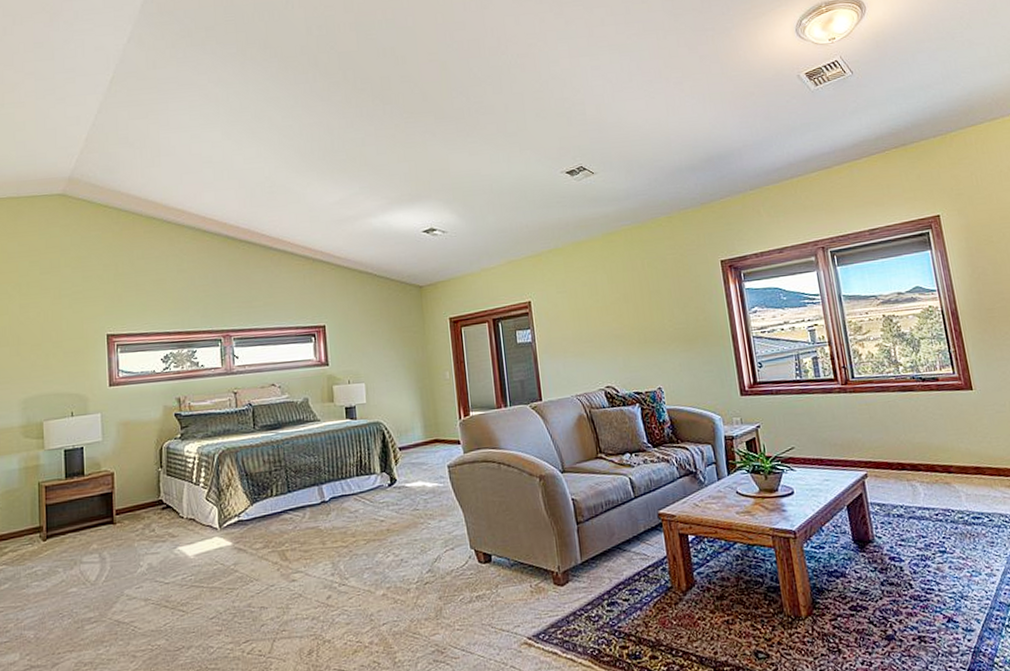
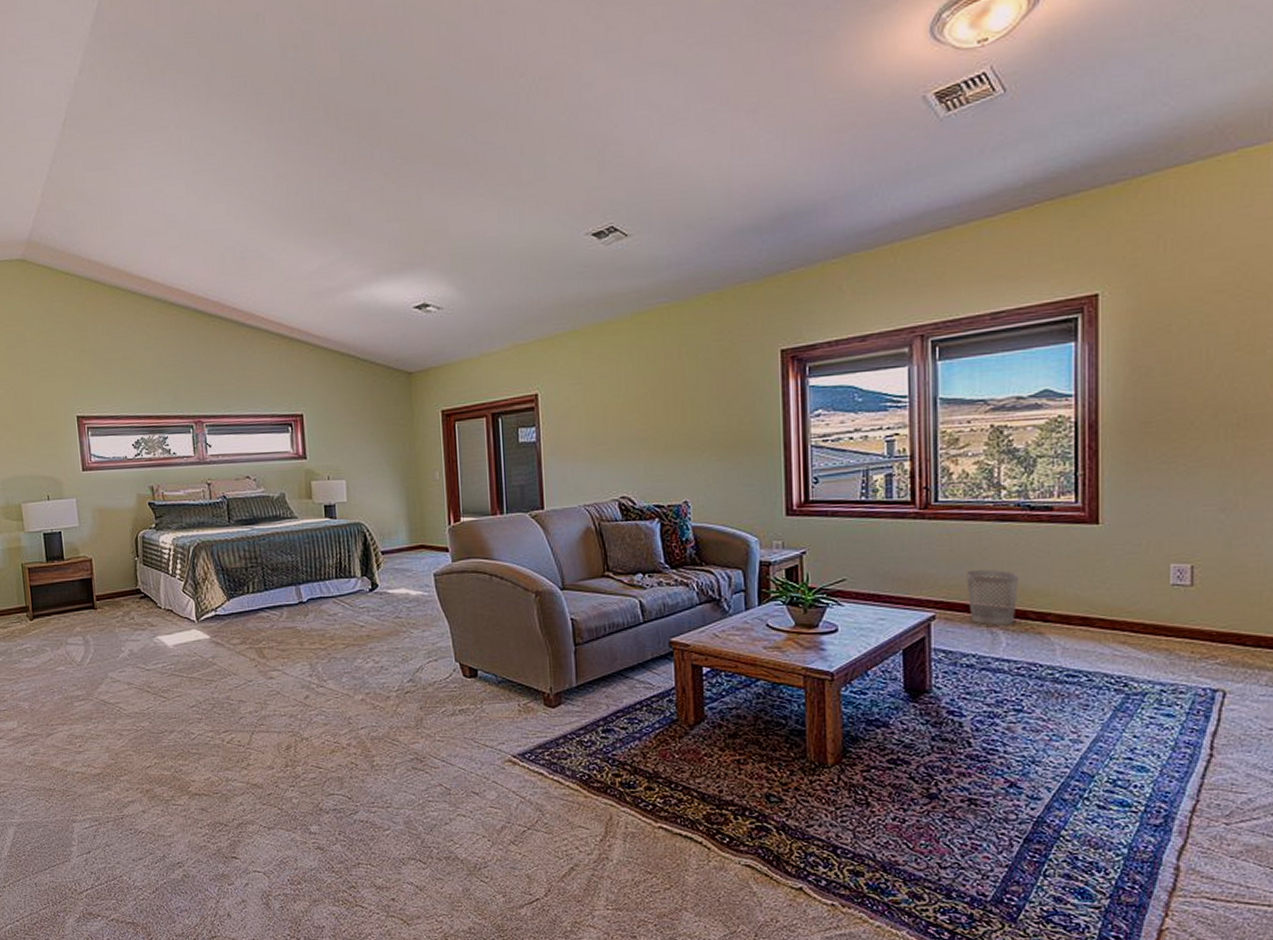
wastebasket: none [884,431,927,480] -> present [966,570,1018,626]

